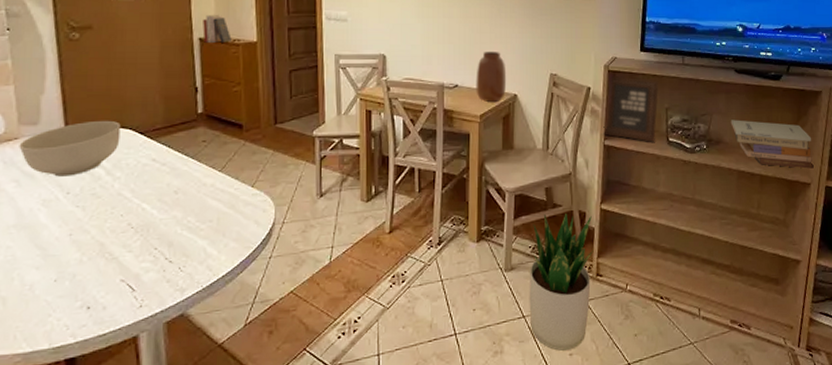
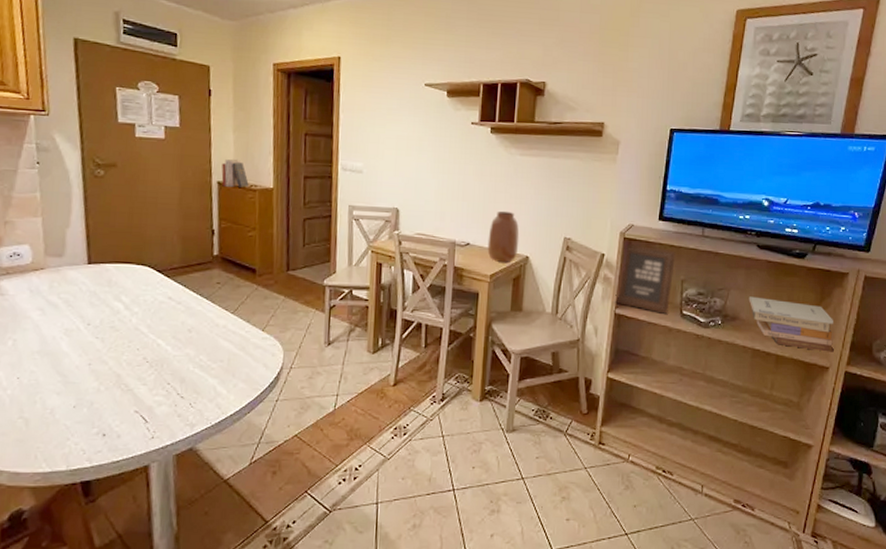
bowl: present [19,120,121,177] -> none [44,256,140,308]
planter: present [529,213,594,351] -> none [528,379,598,515]

